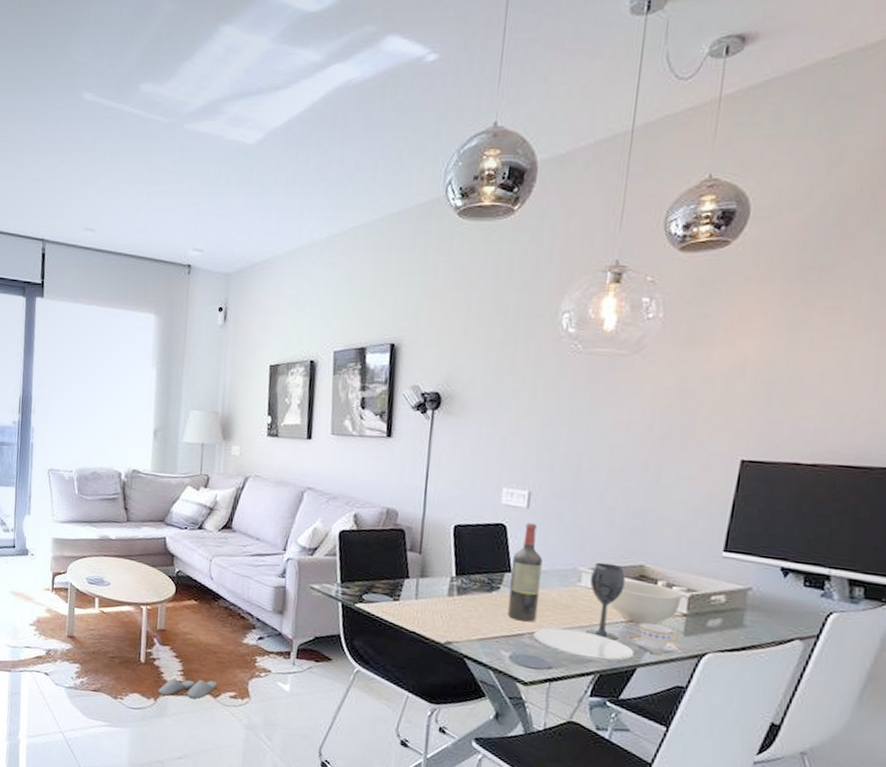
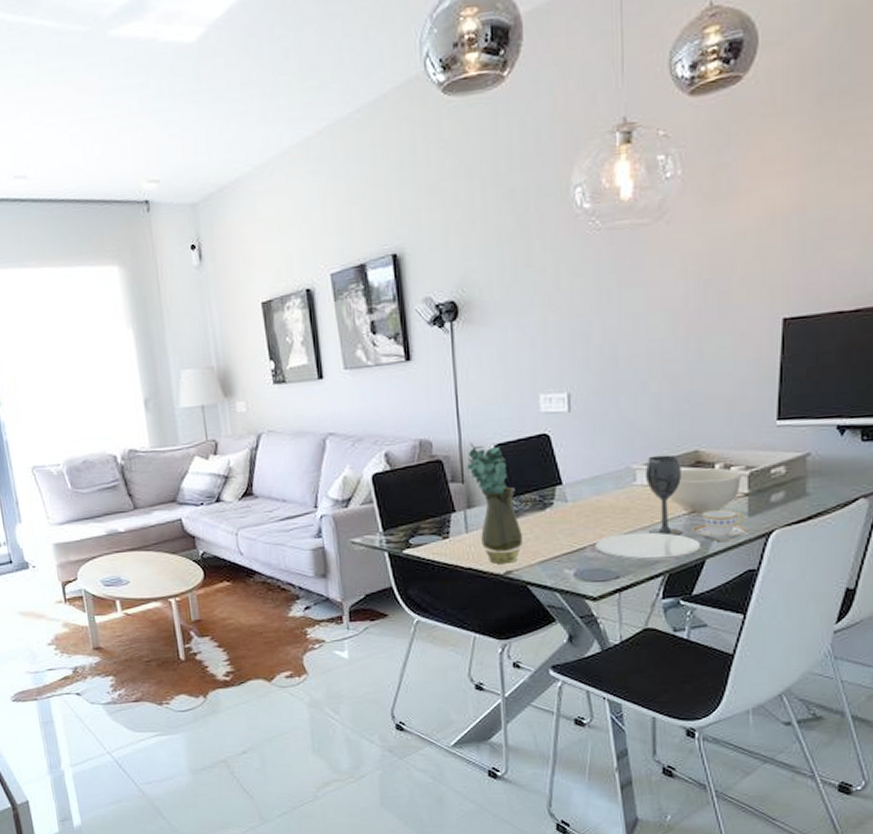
slippers: present [158,677,218,699] -> none [206,664,270,690]
vase: none [425,519,468,635] -> present [466,442,524,564]
wine bottle: present [507,522,543,622] -> none [562,426,597,535]

